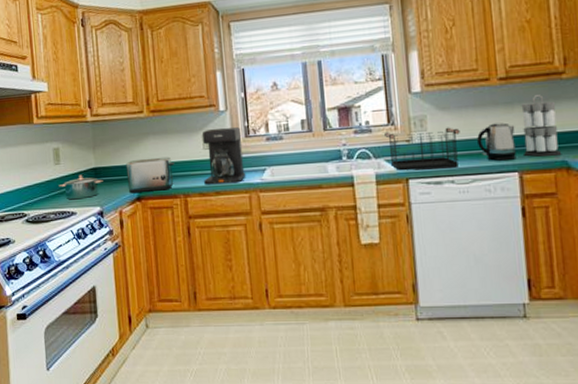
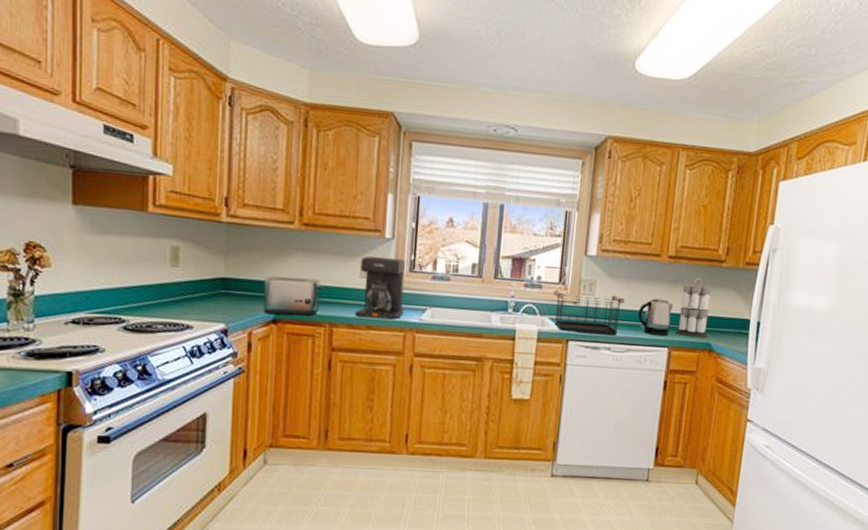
cooking pot: present [58,174,103,200] -> none [173,283,233,312]

